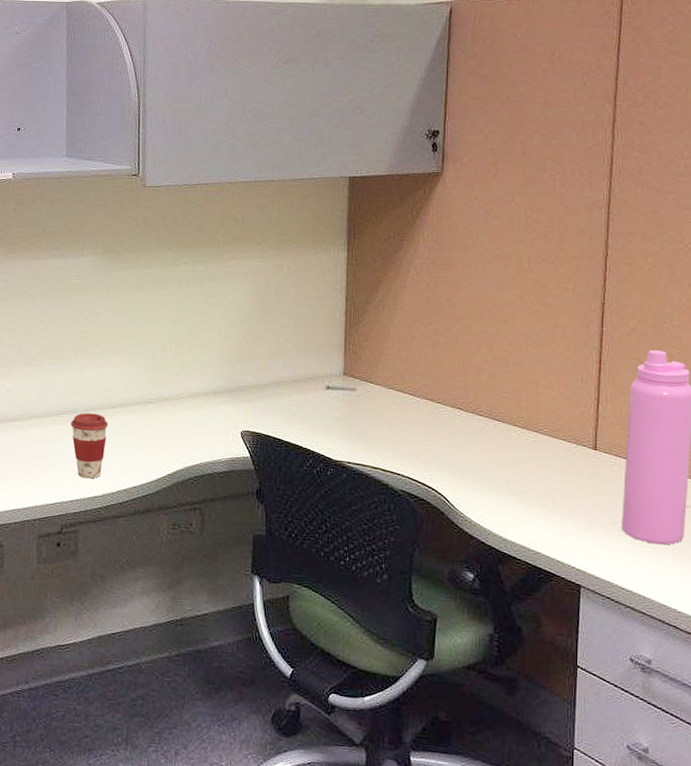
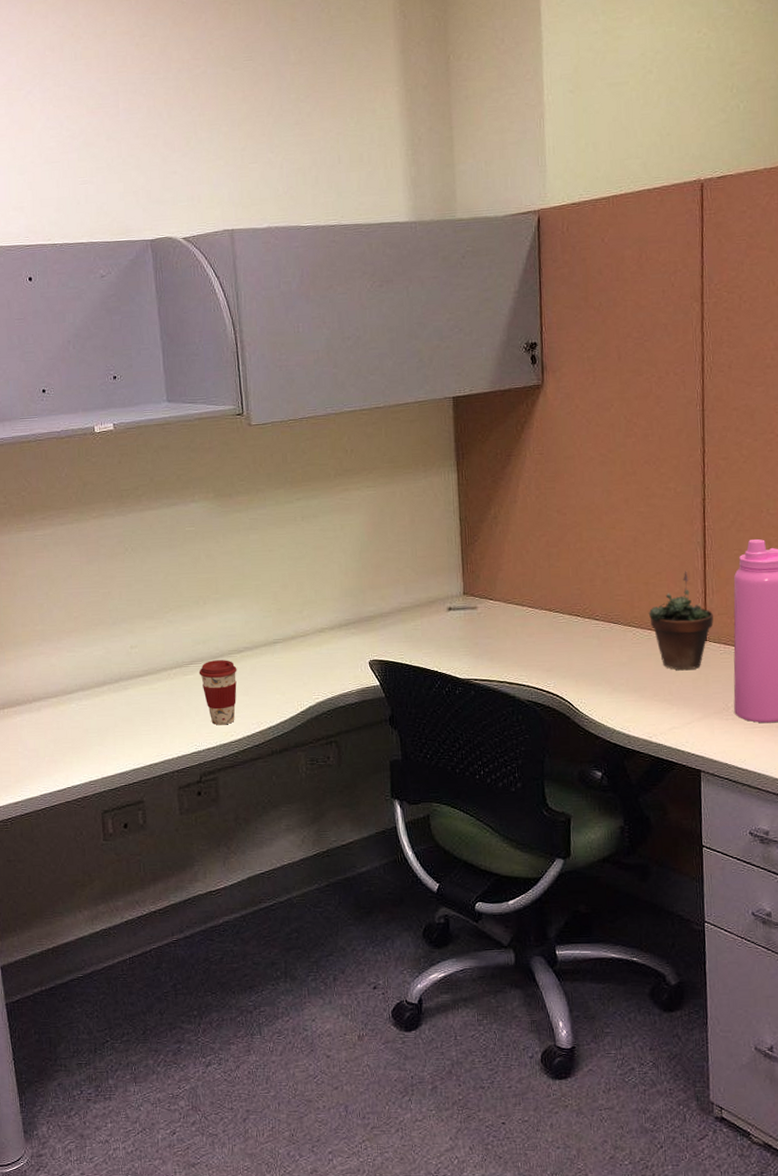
succulent plant: none [535,375,606,479] -> present [648,571,714,671]

